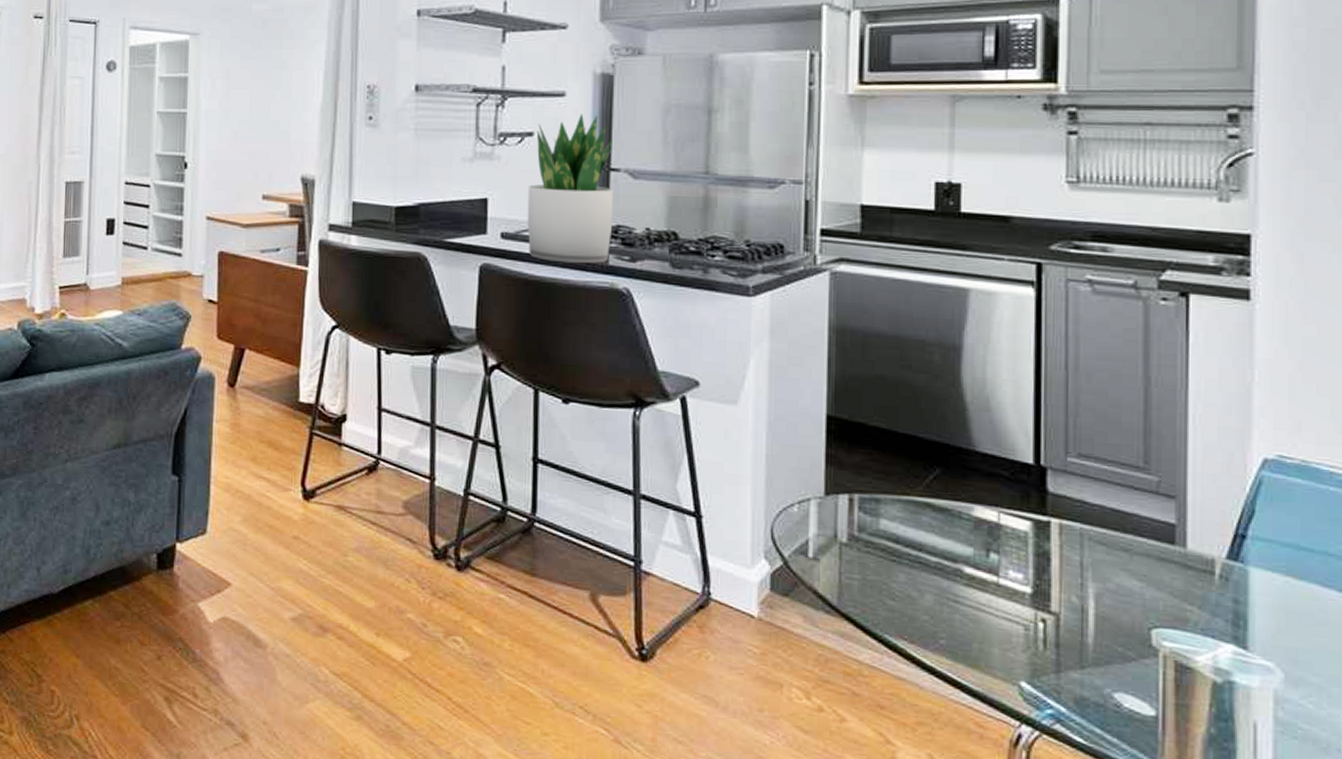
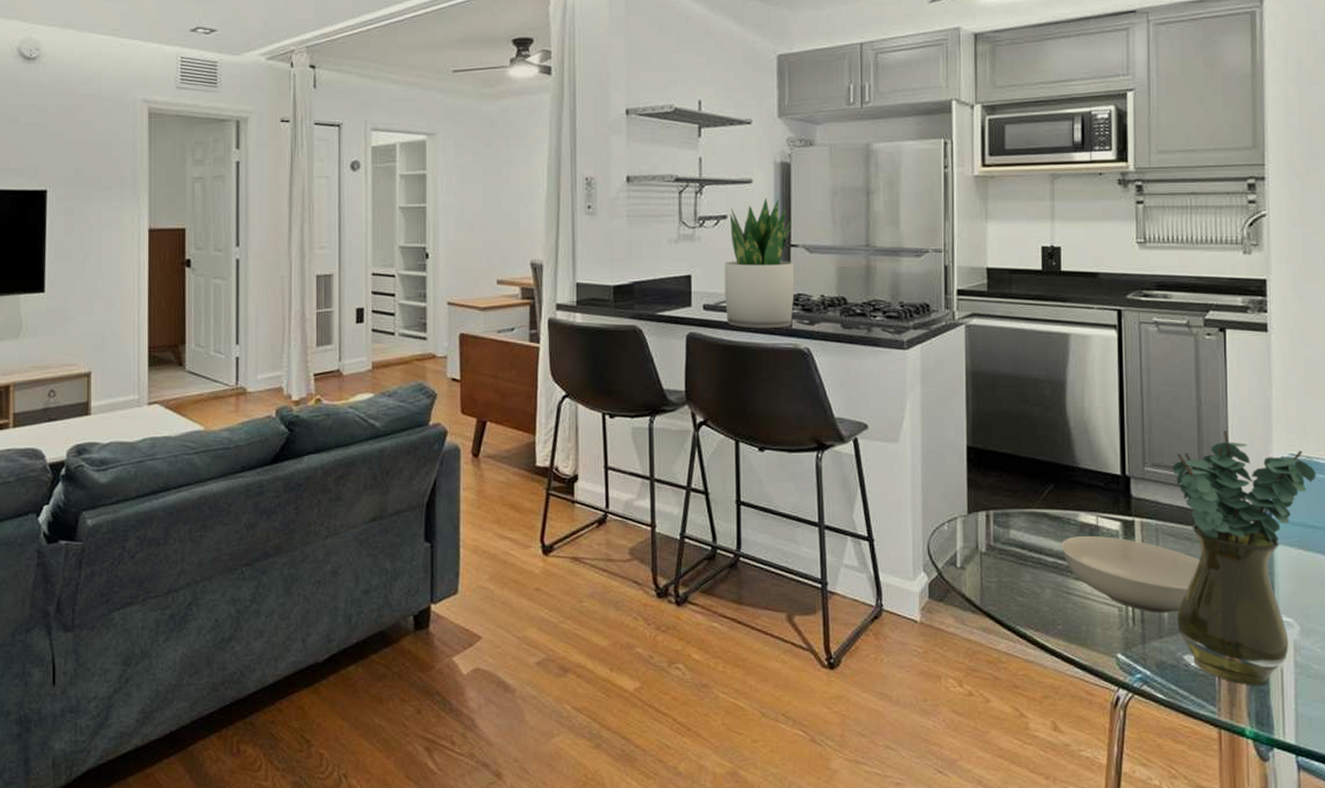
bowl: none [948,534,1141,639] -> present [1061,535,1200,613]
vase: none [1106,420,1315,743] -> present [1172,431,1316,686]

